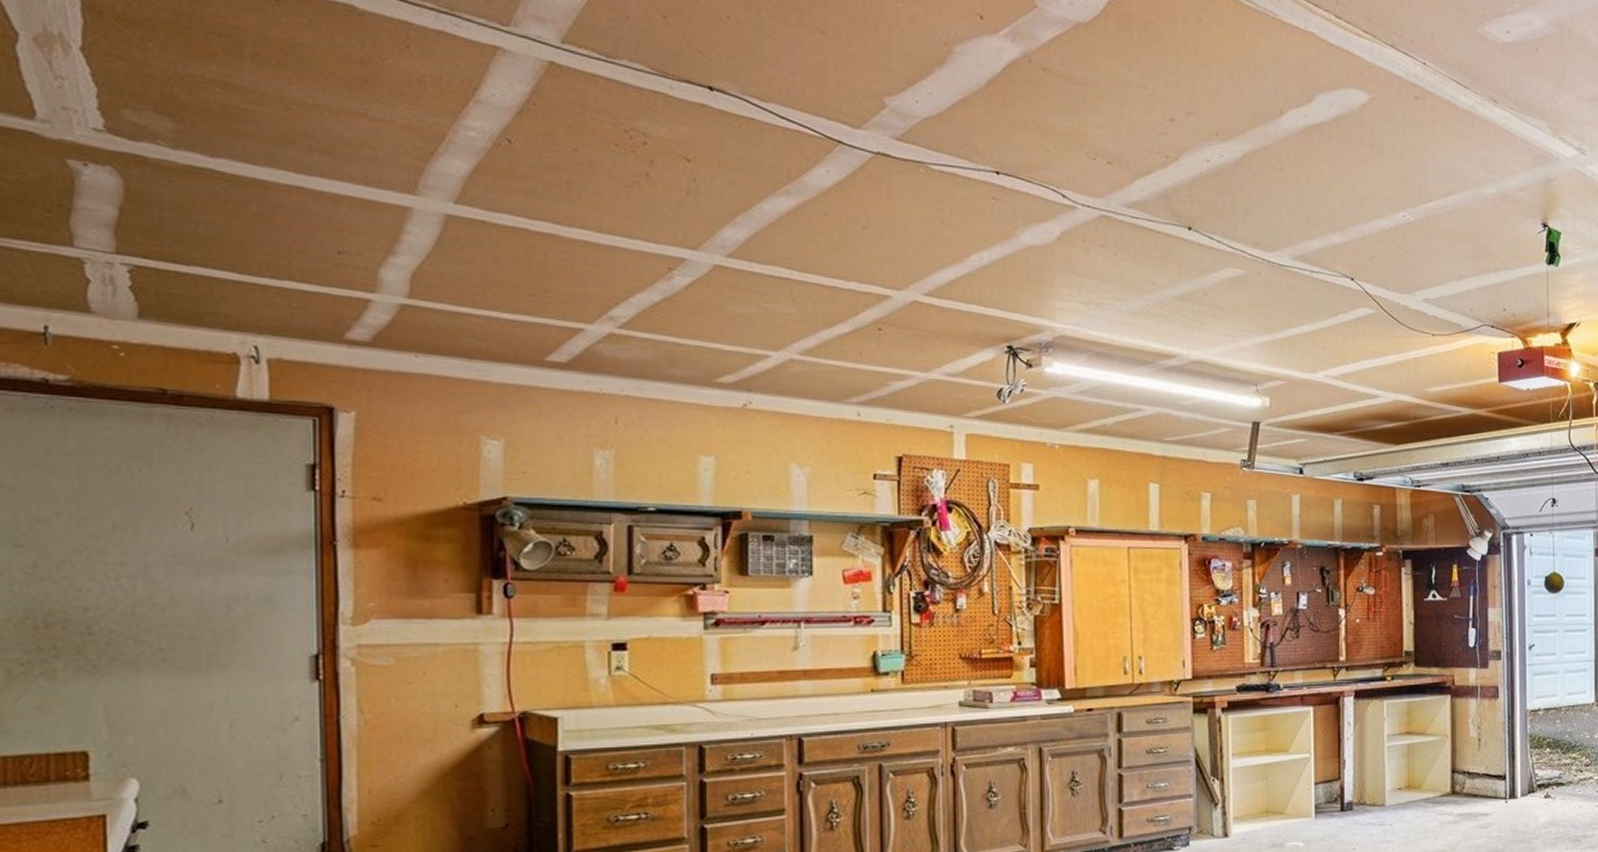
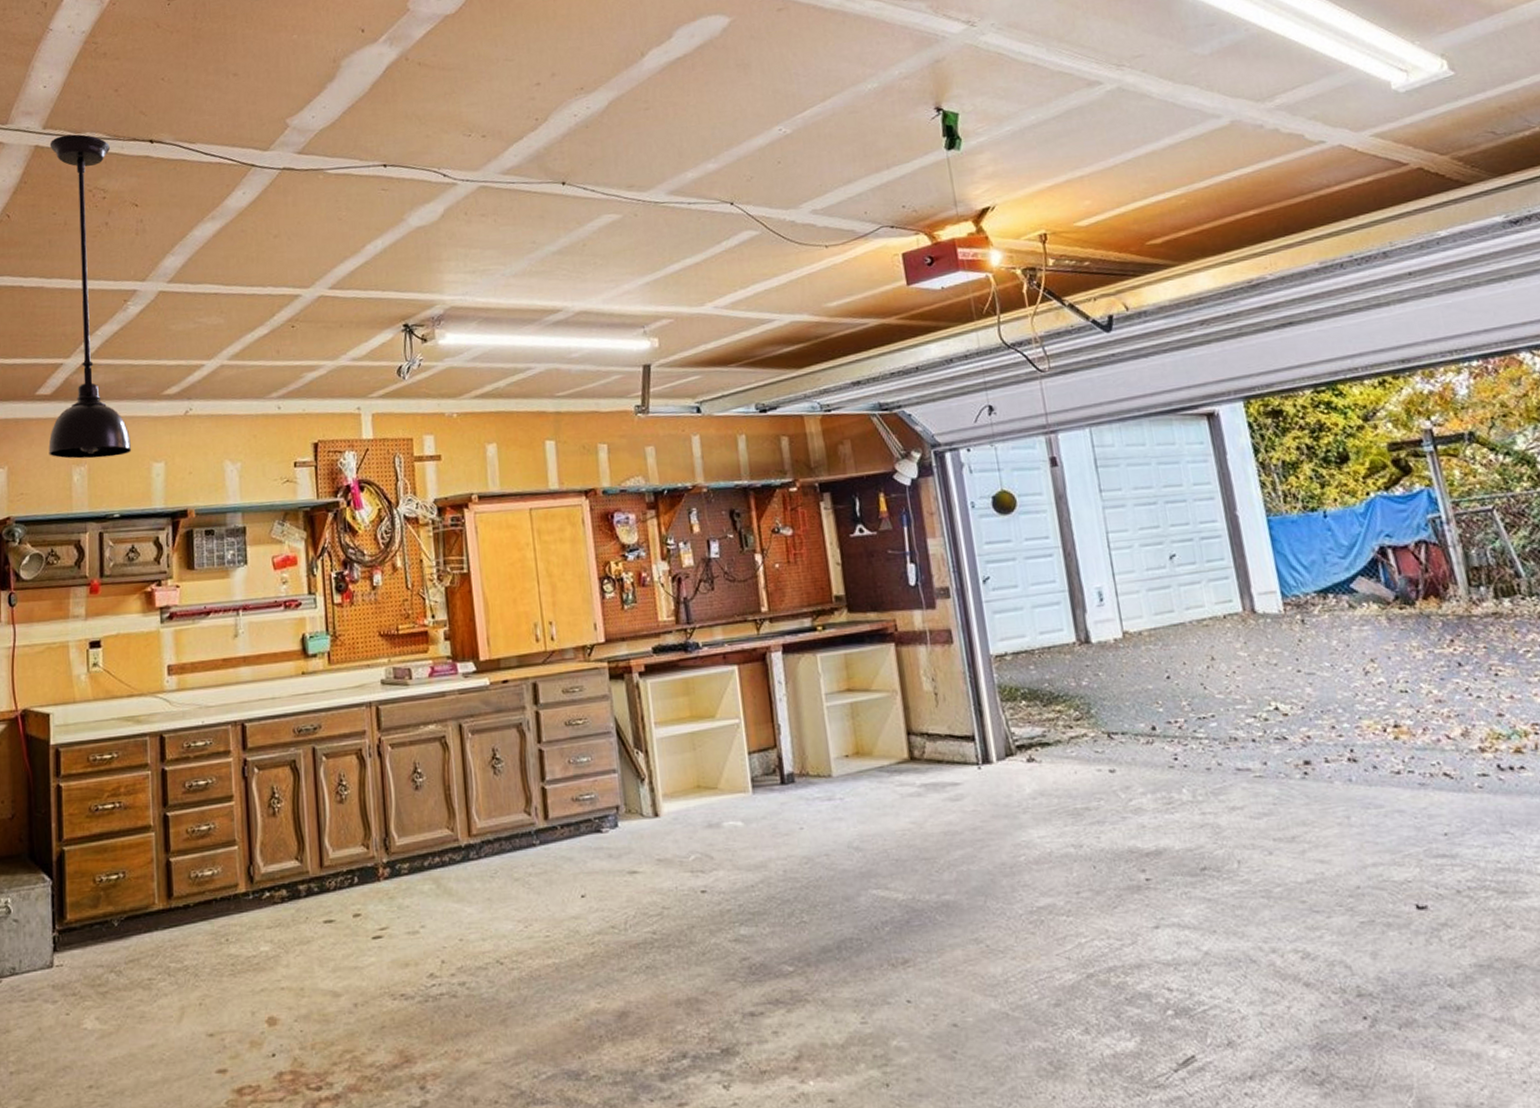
light fixture: none [562,56,674,443] -> present [48,134,132,459]

